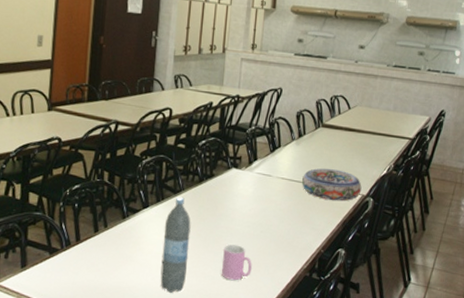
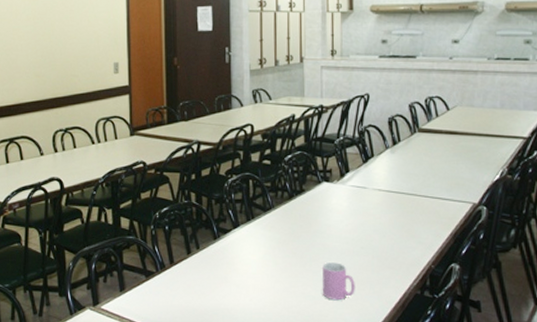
water bottle: present [160,197,191,293] -> none [257,214,286,314]
bowl: present [301,168,362,202] -> none [401,177,472,212]

